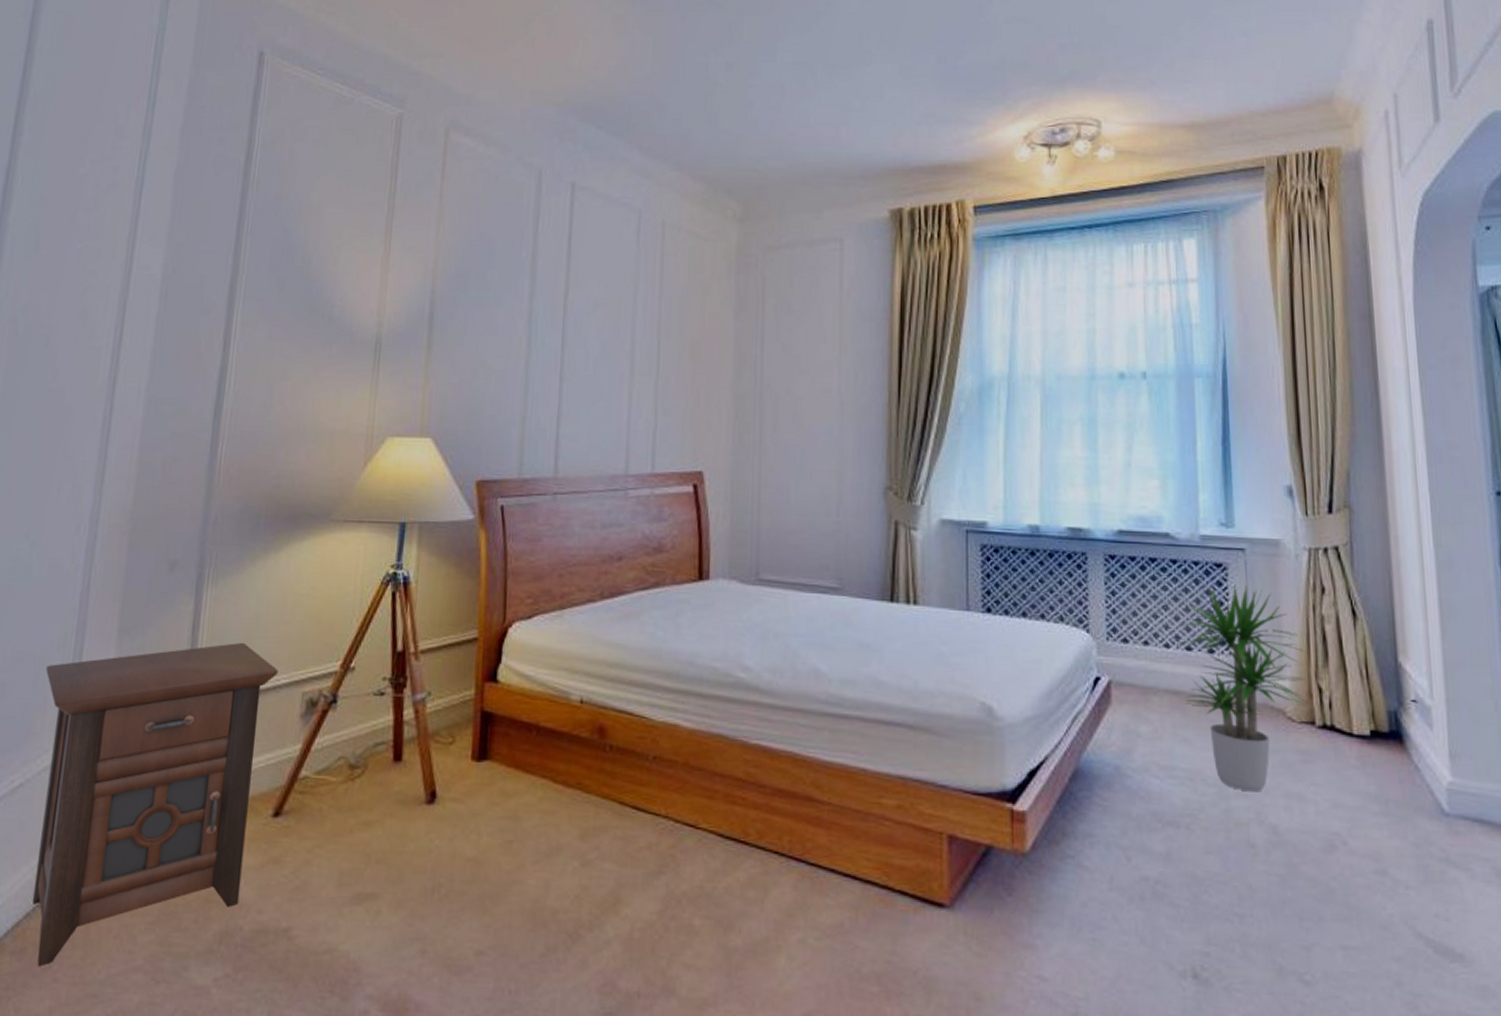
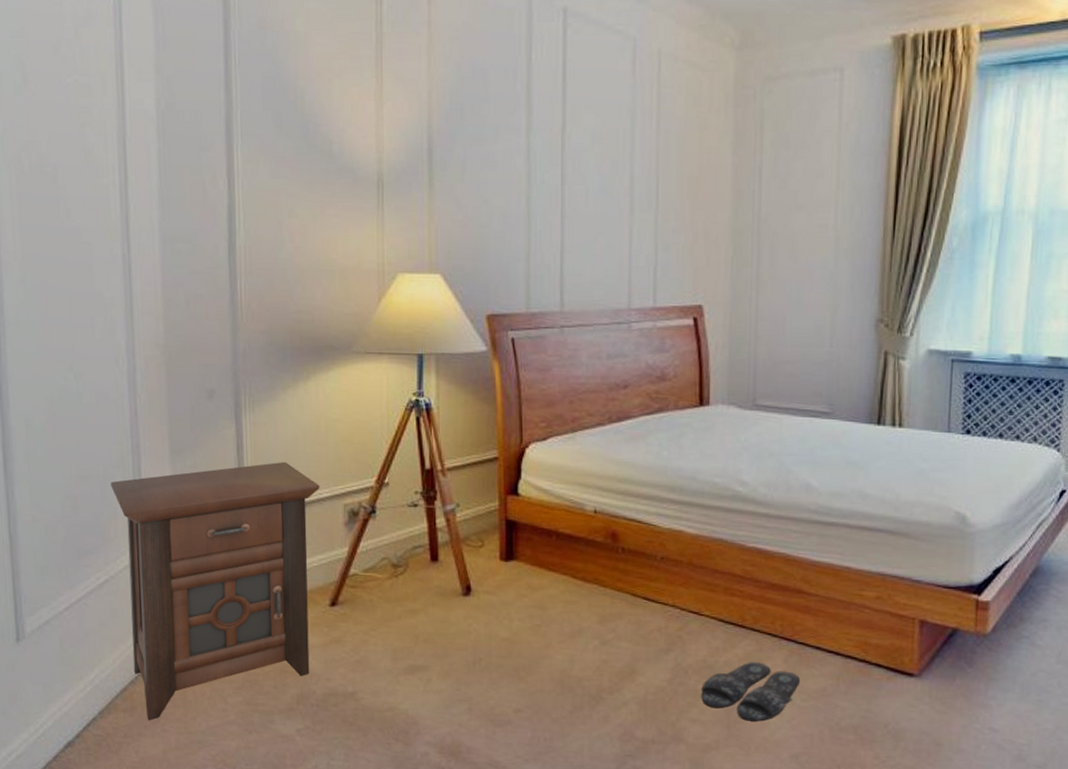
slippers: none [697,888,812,967] -> present [701,662,800,721]

